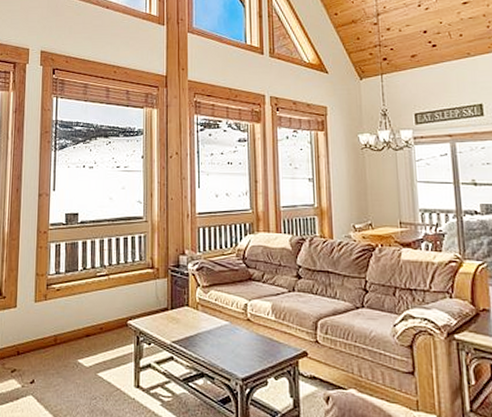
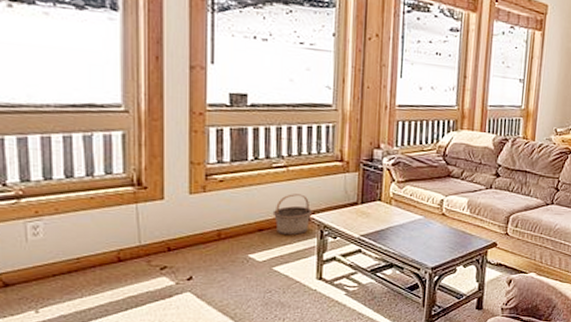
basket: none [97,300,129,342] -> present [272,194,312,236]

